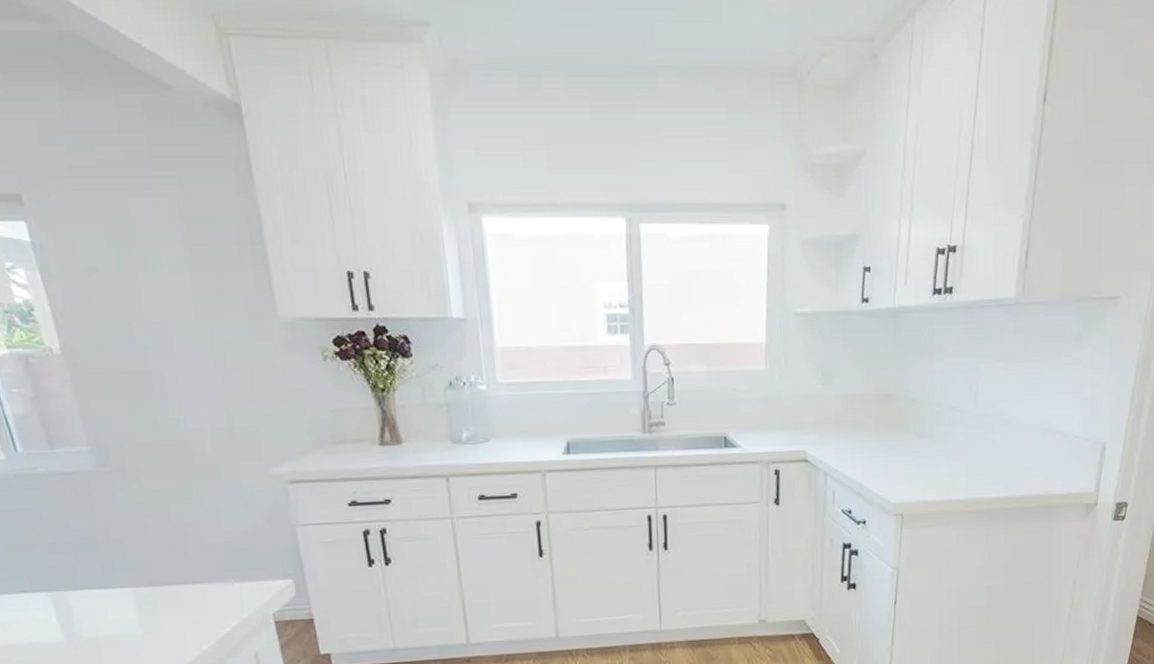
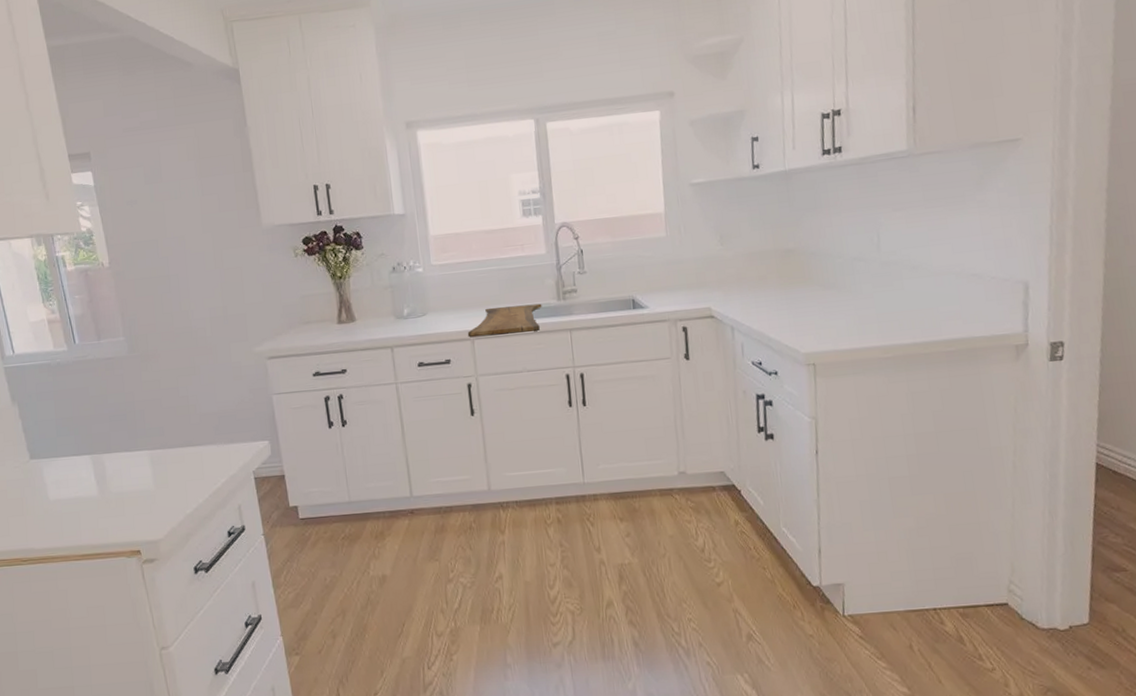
cutting board: none [537,435,625,469] -> present [467,303,542,337]

